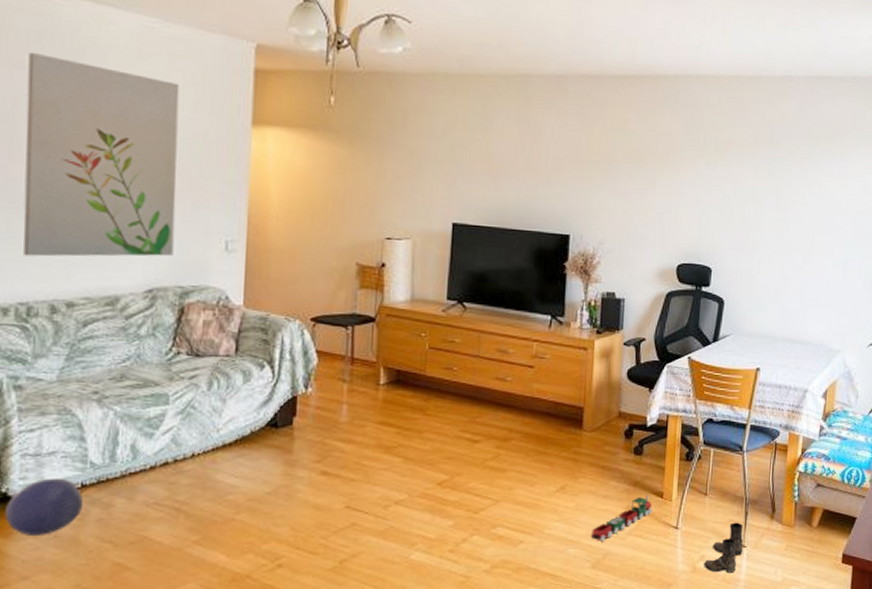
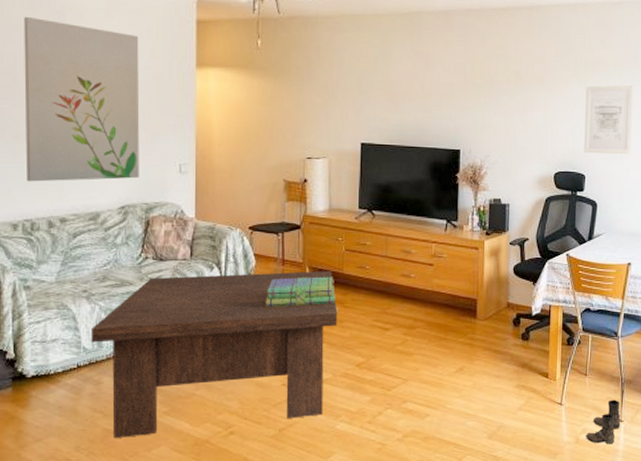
ball: present [5,477,84,535] -> none [22,360,80,406]
coffee table: none [101,372,418,574] -> present [91,271,338,438]
stack of books: none [329,378,415,415] -> present [266,276,336,308]
toy train: present [591,495,653,542] -> none [487,375,539,415]
wall art: none [711,168,768,247] -> present [584,85,633,155]

